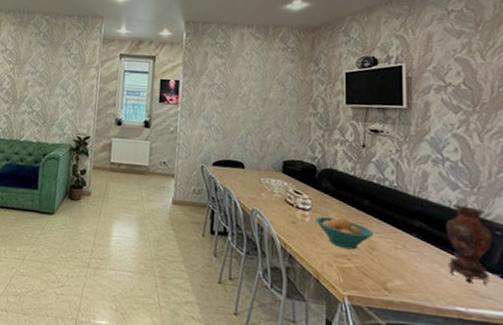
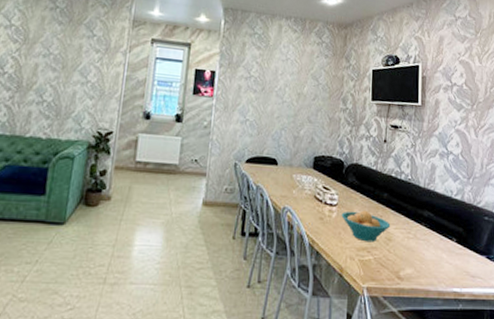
vase: present [445,204,492,284] -> none [447,194,482,266]

